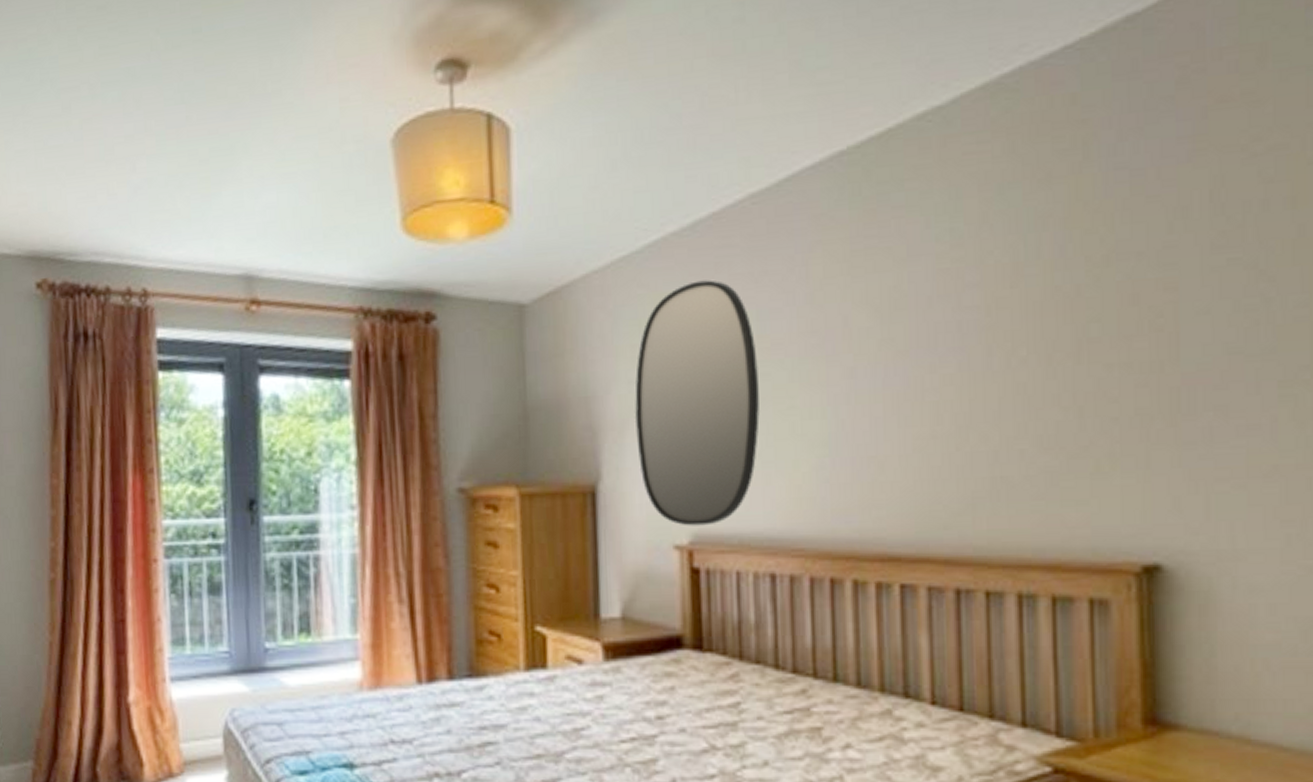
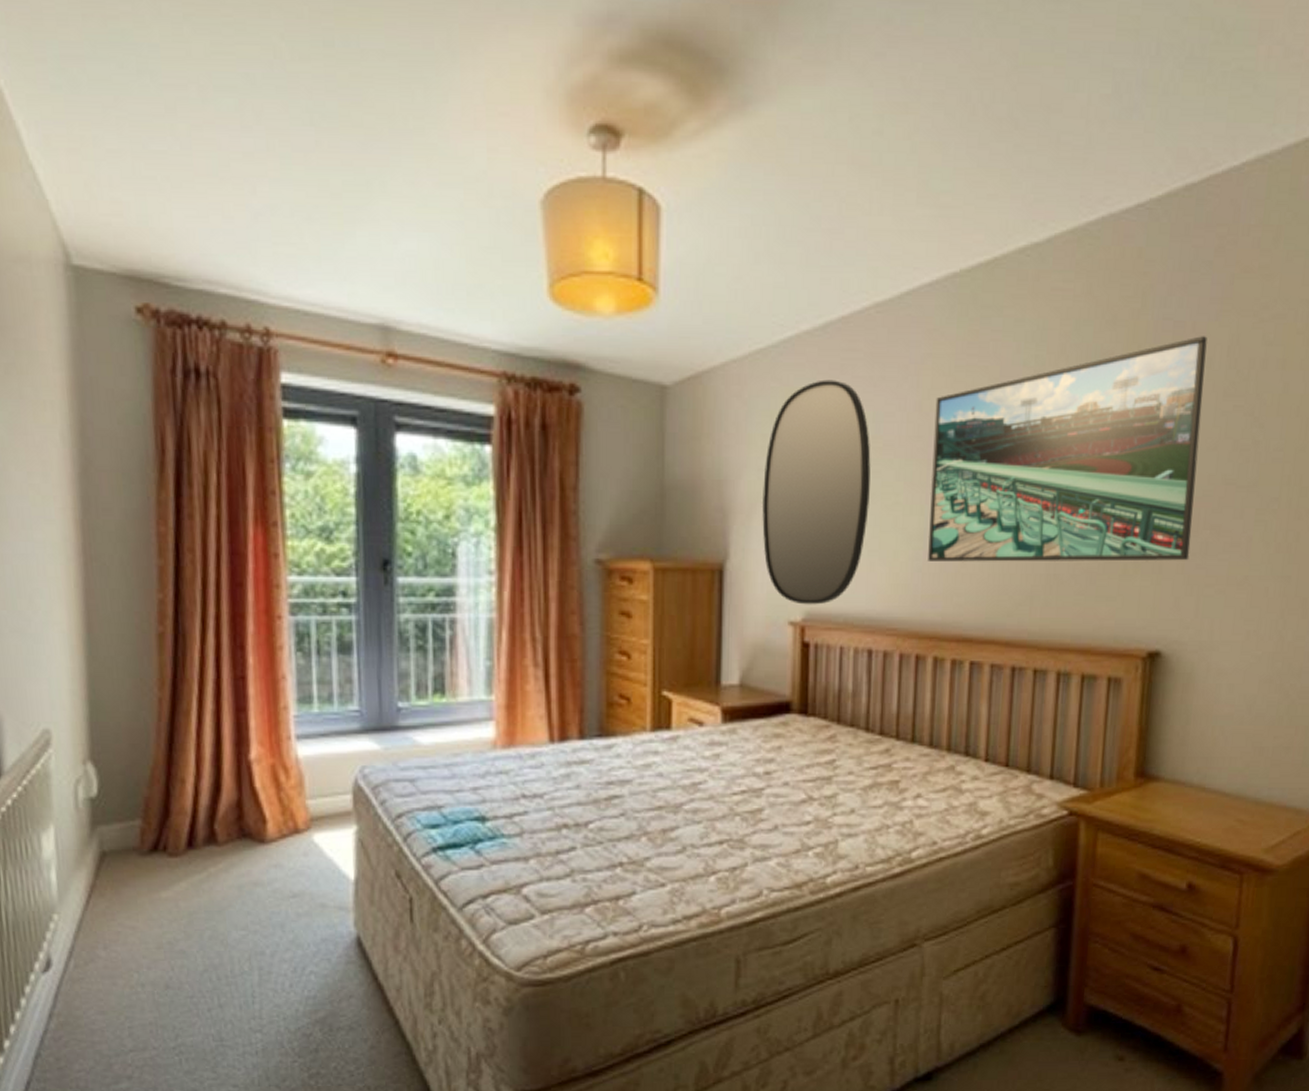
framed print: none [830,182,1188,470] -> present [928,336,1207,562]

